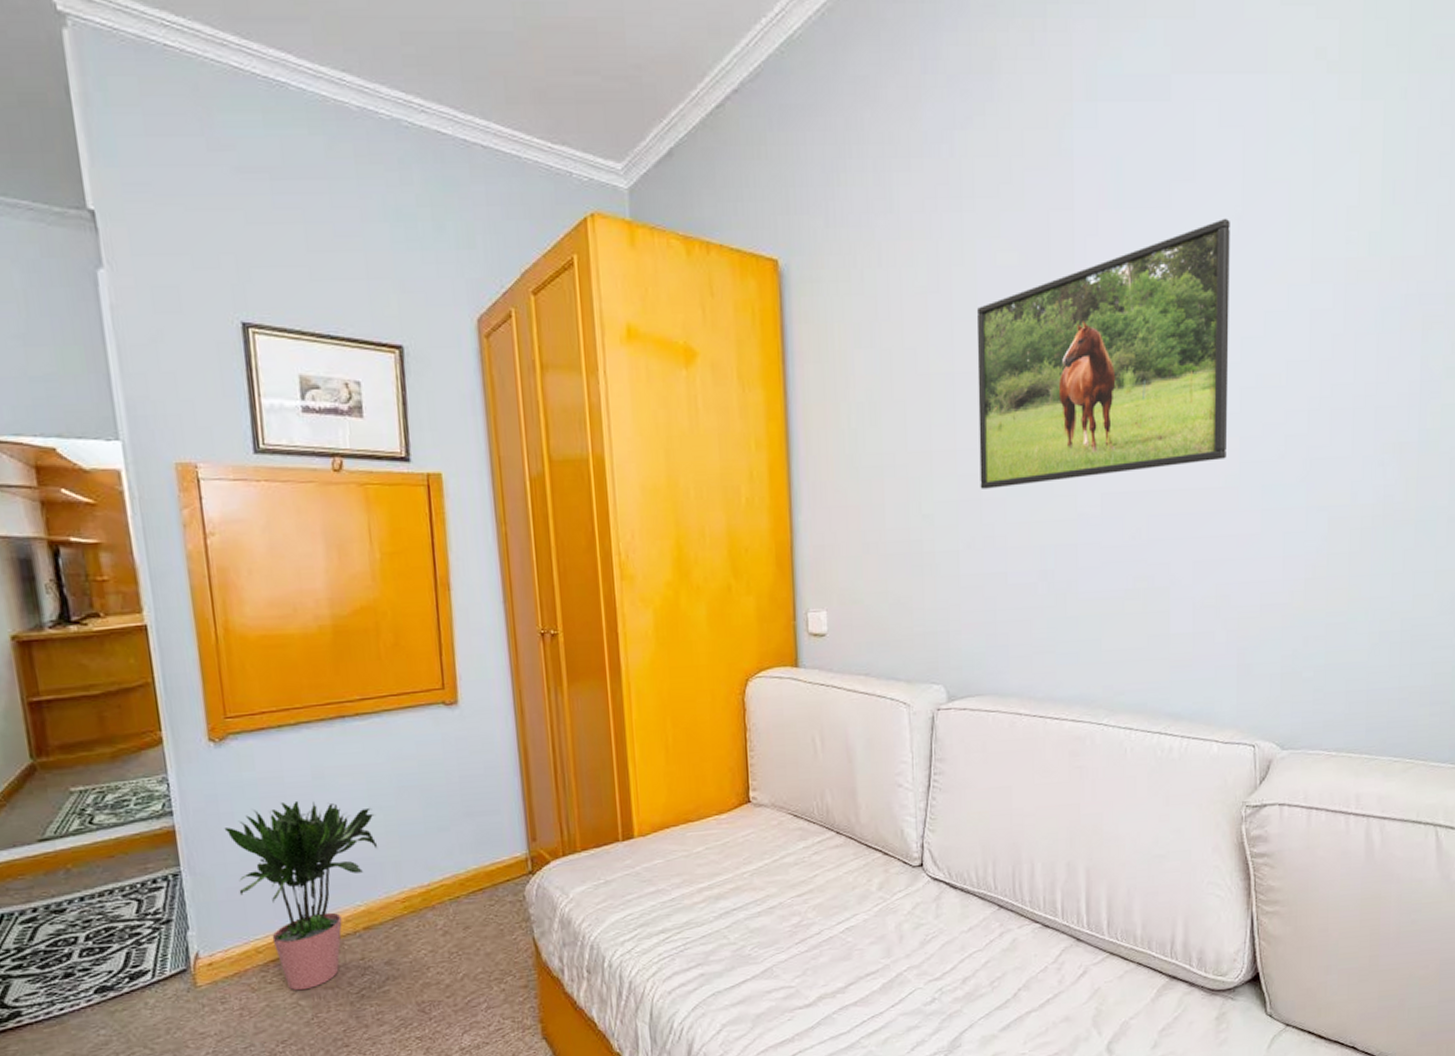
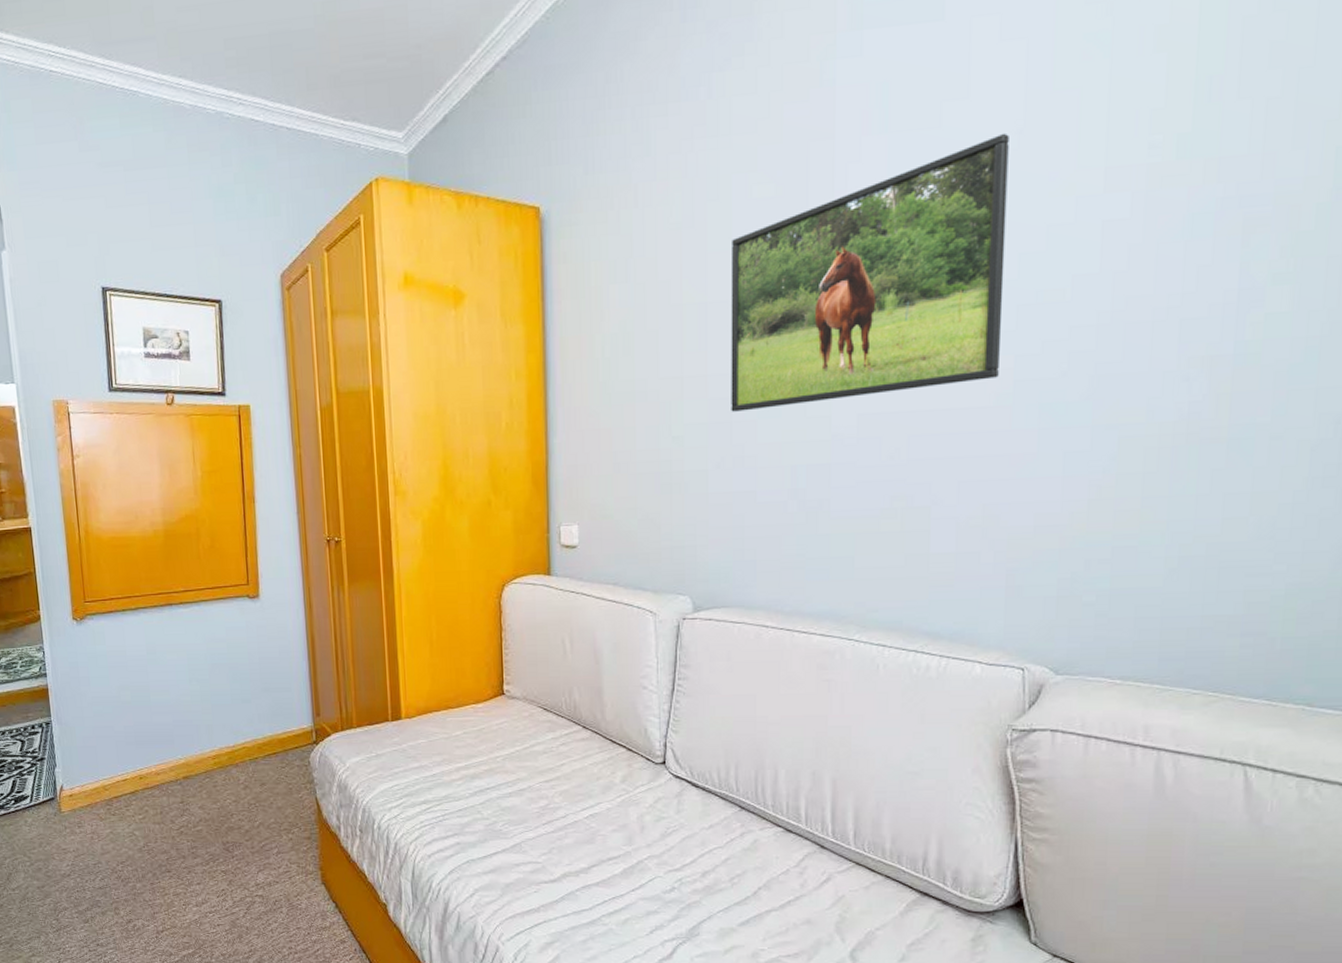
potted plant: present [224,800,378,991] -> none [82,670,195,823]

